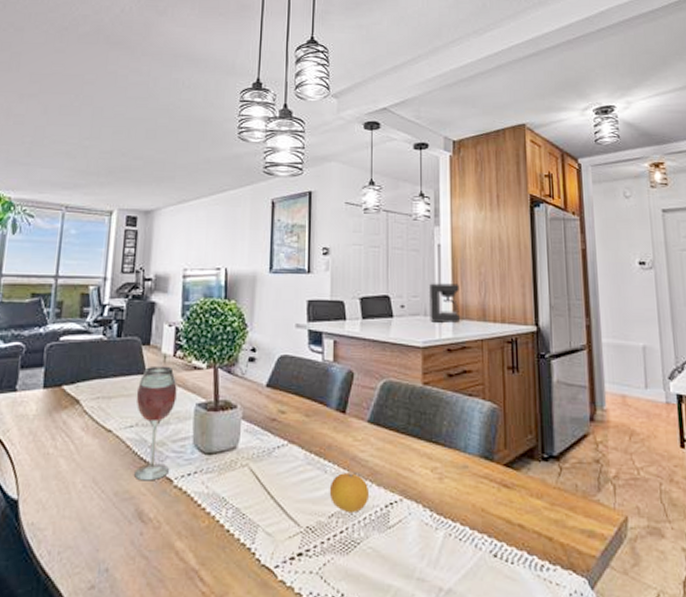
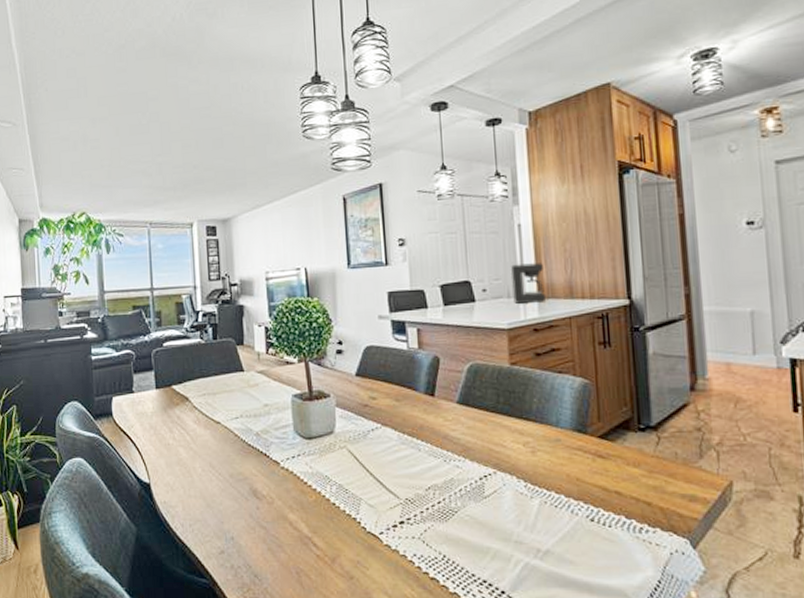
wineglass: present [134,365,177,481] -> none [237,362,275,464]
fruit: present [329,473,370,512] -> none [424,450,464,485]

